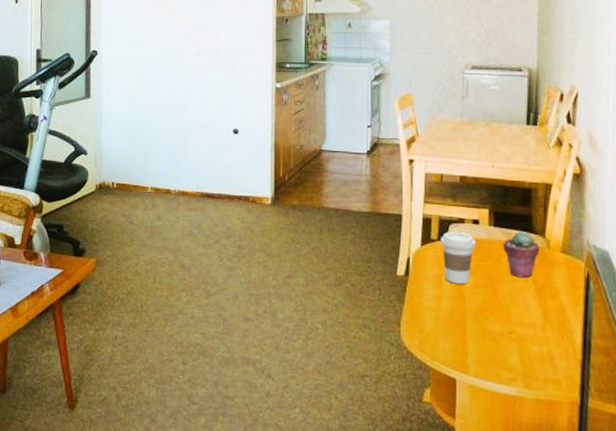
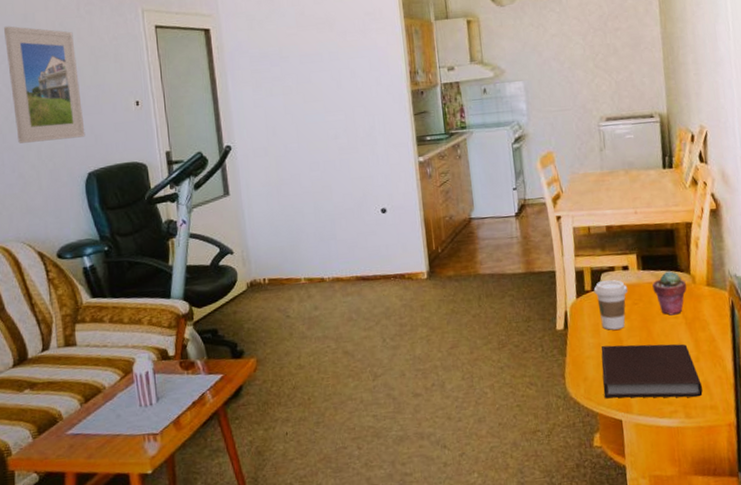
notebook: none [439,298,546,368] -> present [601,344,703,399]

